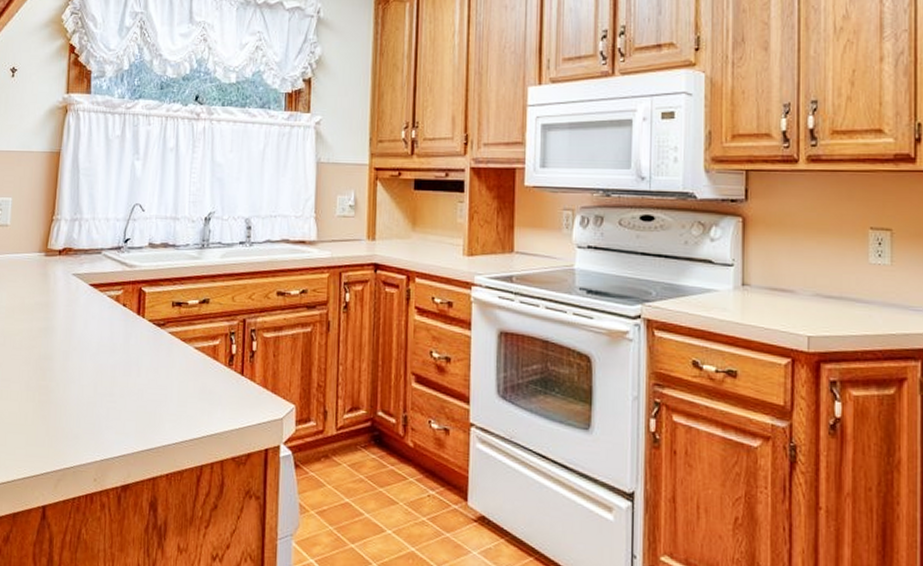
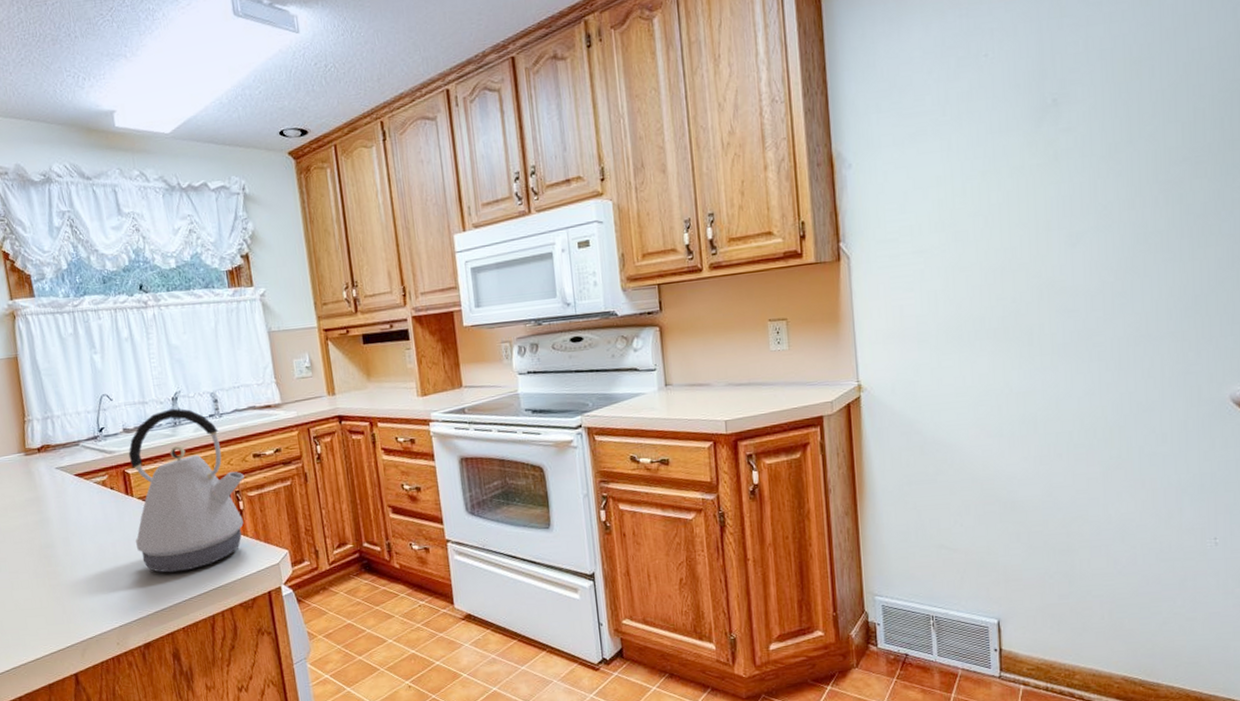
kettle: none [136,229,265,410] -> present [128,408,245,573]

